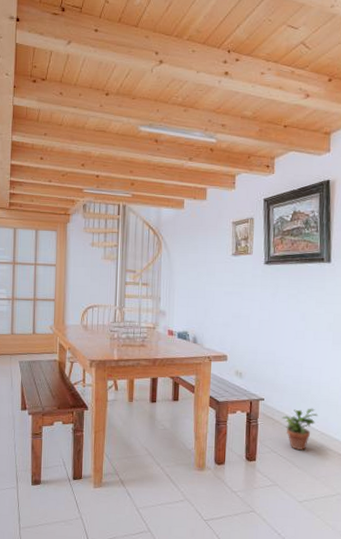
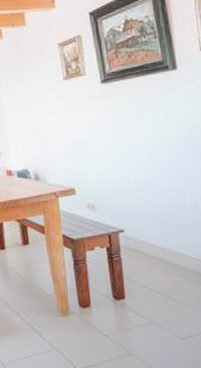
potted plant: present [282,408,318,451] -> none [147,233,189,283]

